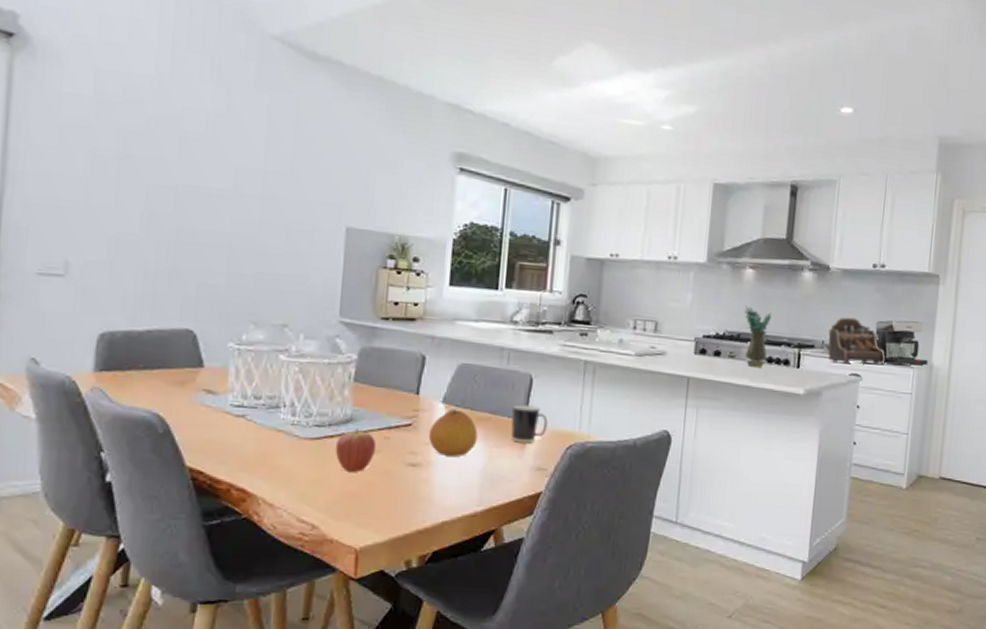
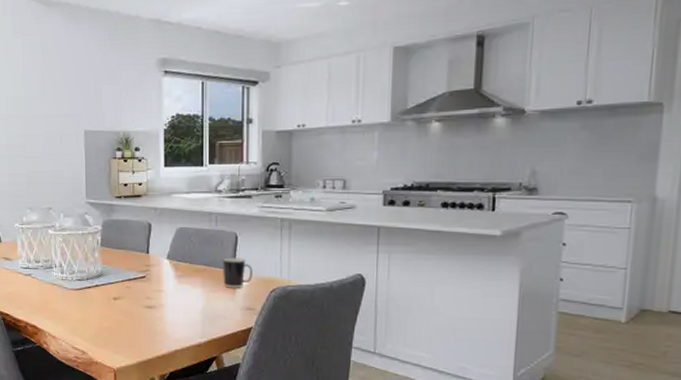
fruit: present [334,429,377,472] -> none [92,281,122,313]
fruit: present [428,409,478,456] -> none [158,264,197,300]
vase: present [745,306,772,369] -> none [433,157,461,214]
spice rack: present [828,317,885,365] -> none [526,157,595,203]
coffee maker: present [875,320,928,366] -> none [582,154,651,201]

